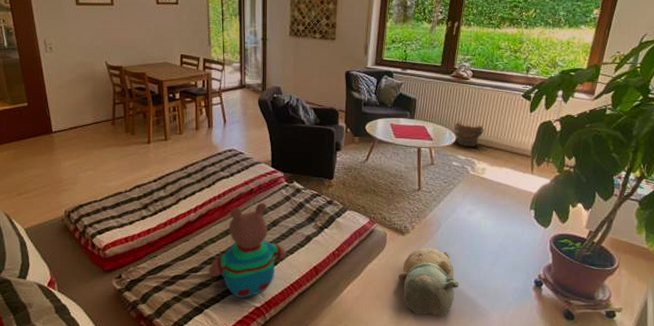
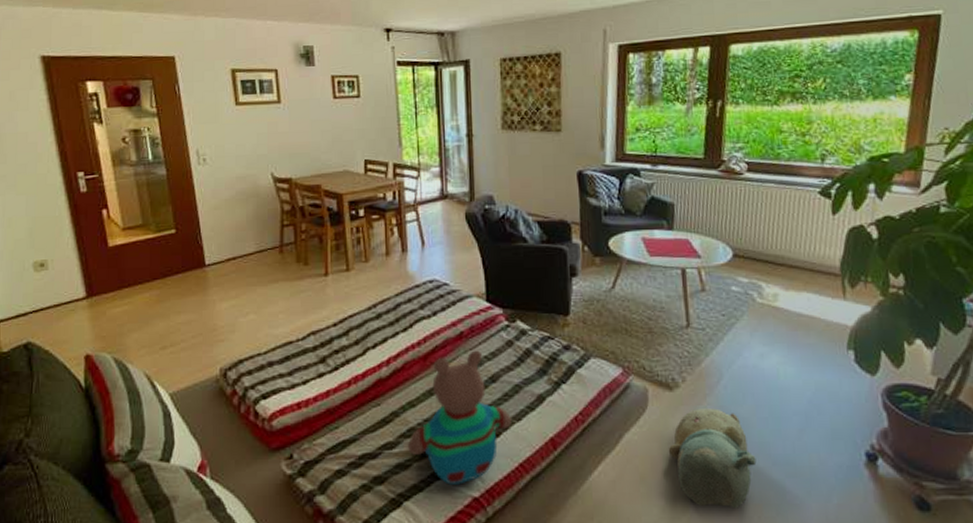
bucket: present [454,120,484,147] -> none [729,230,771,266]

